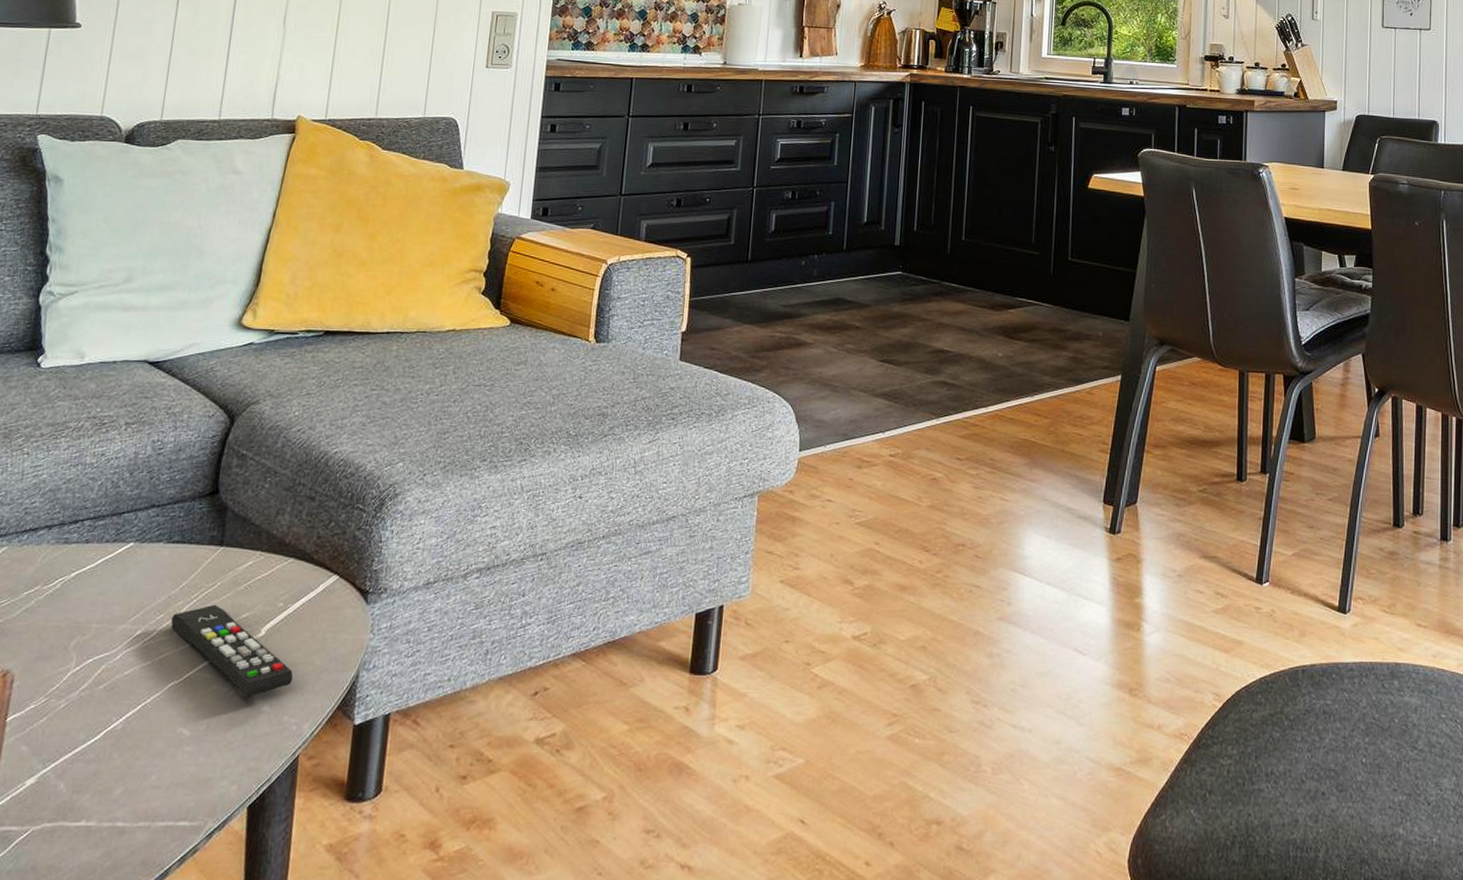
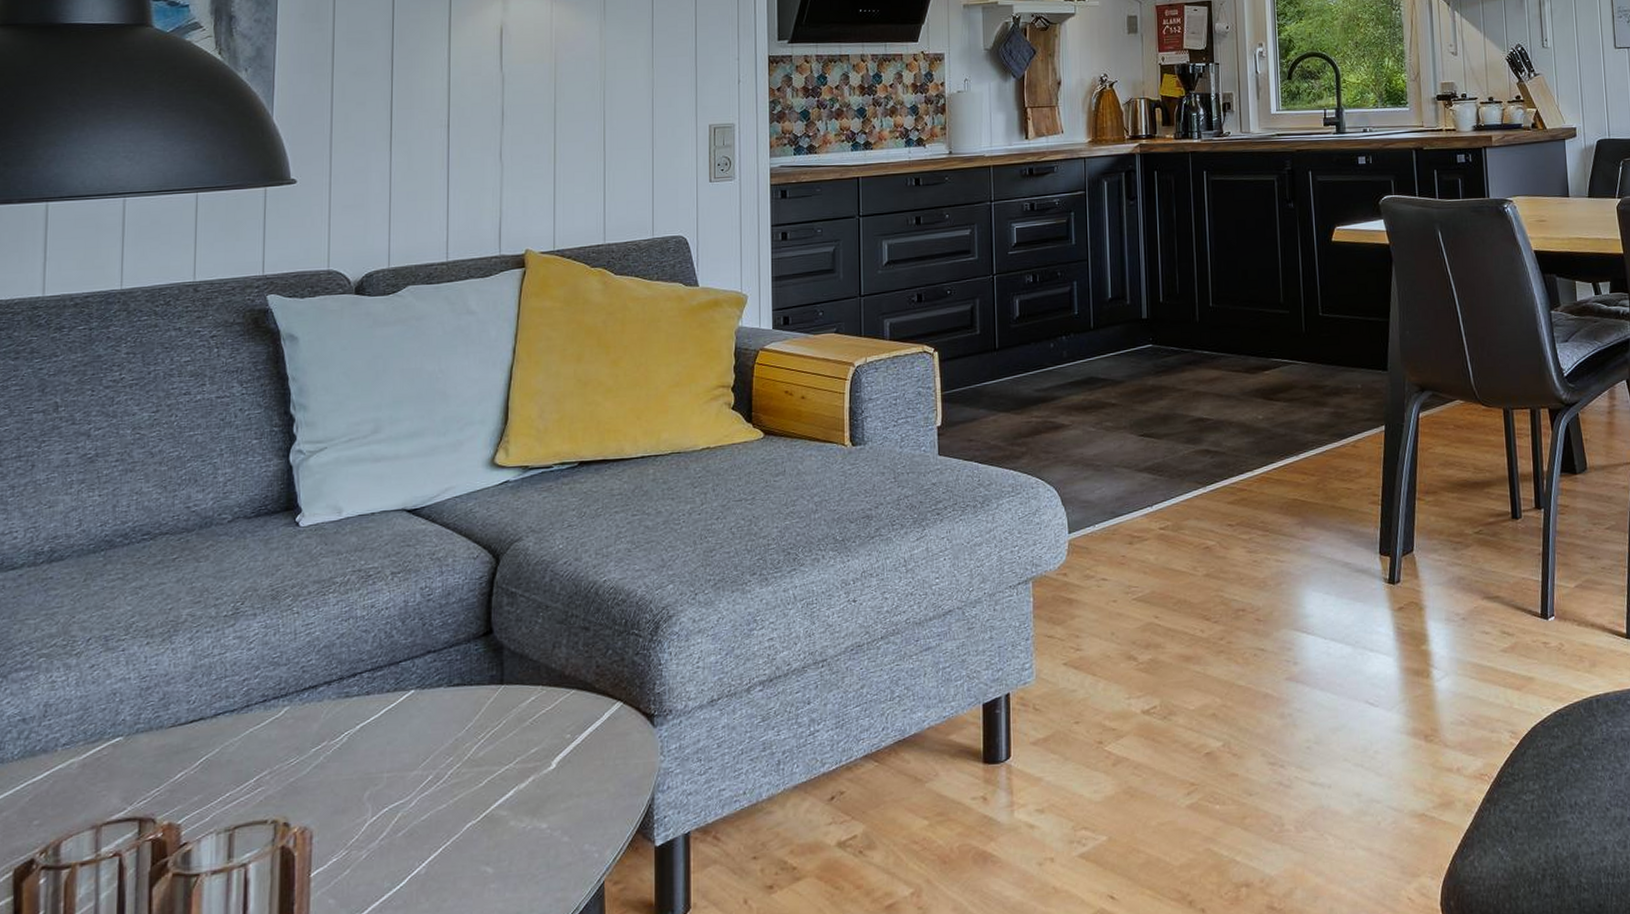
remote control: present [171,604,293,698] -> none [461,742,590,831]

